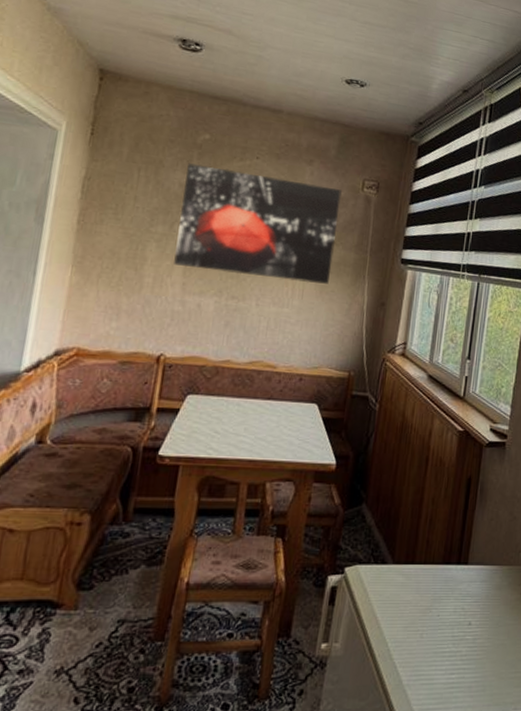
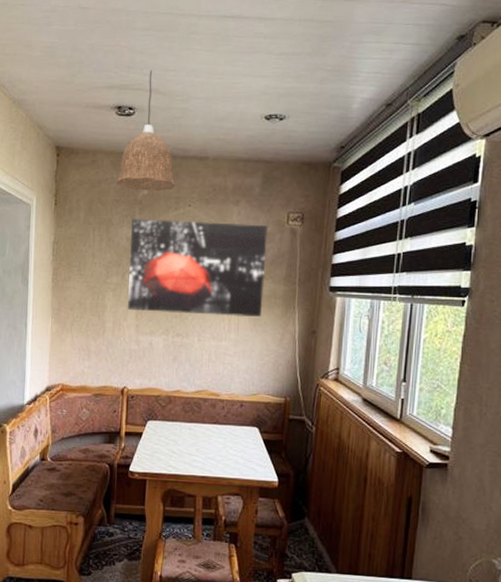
pendant lamp: none [173,9,243,138] -> present [116,70,175,191]

